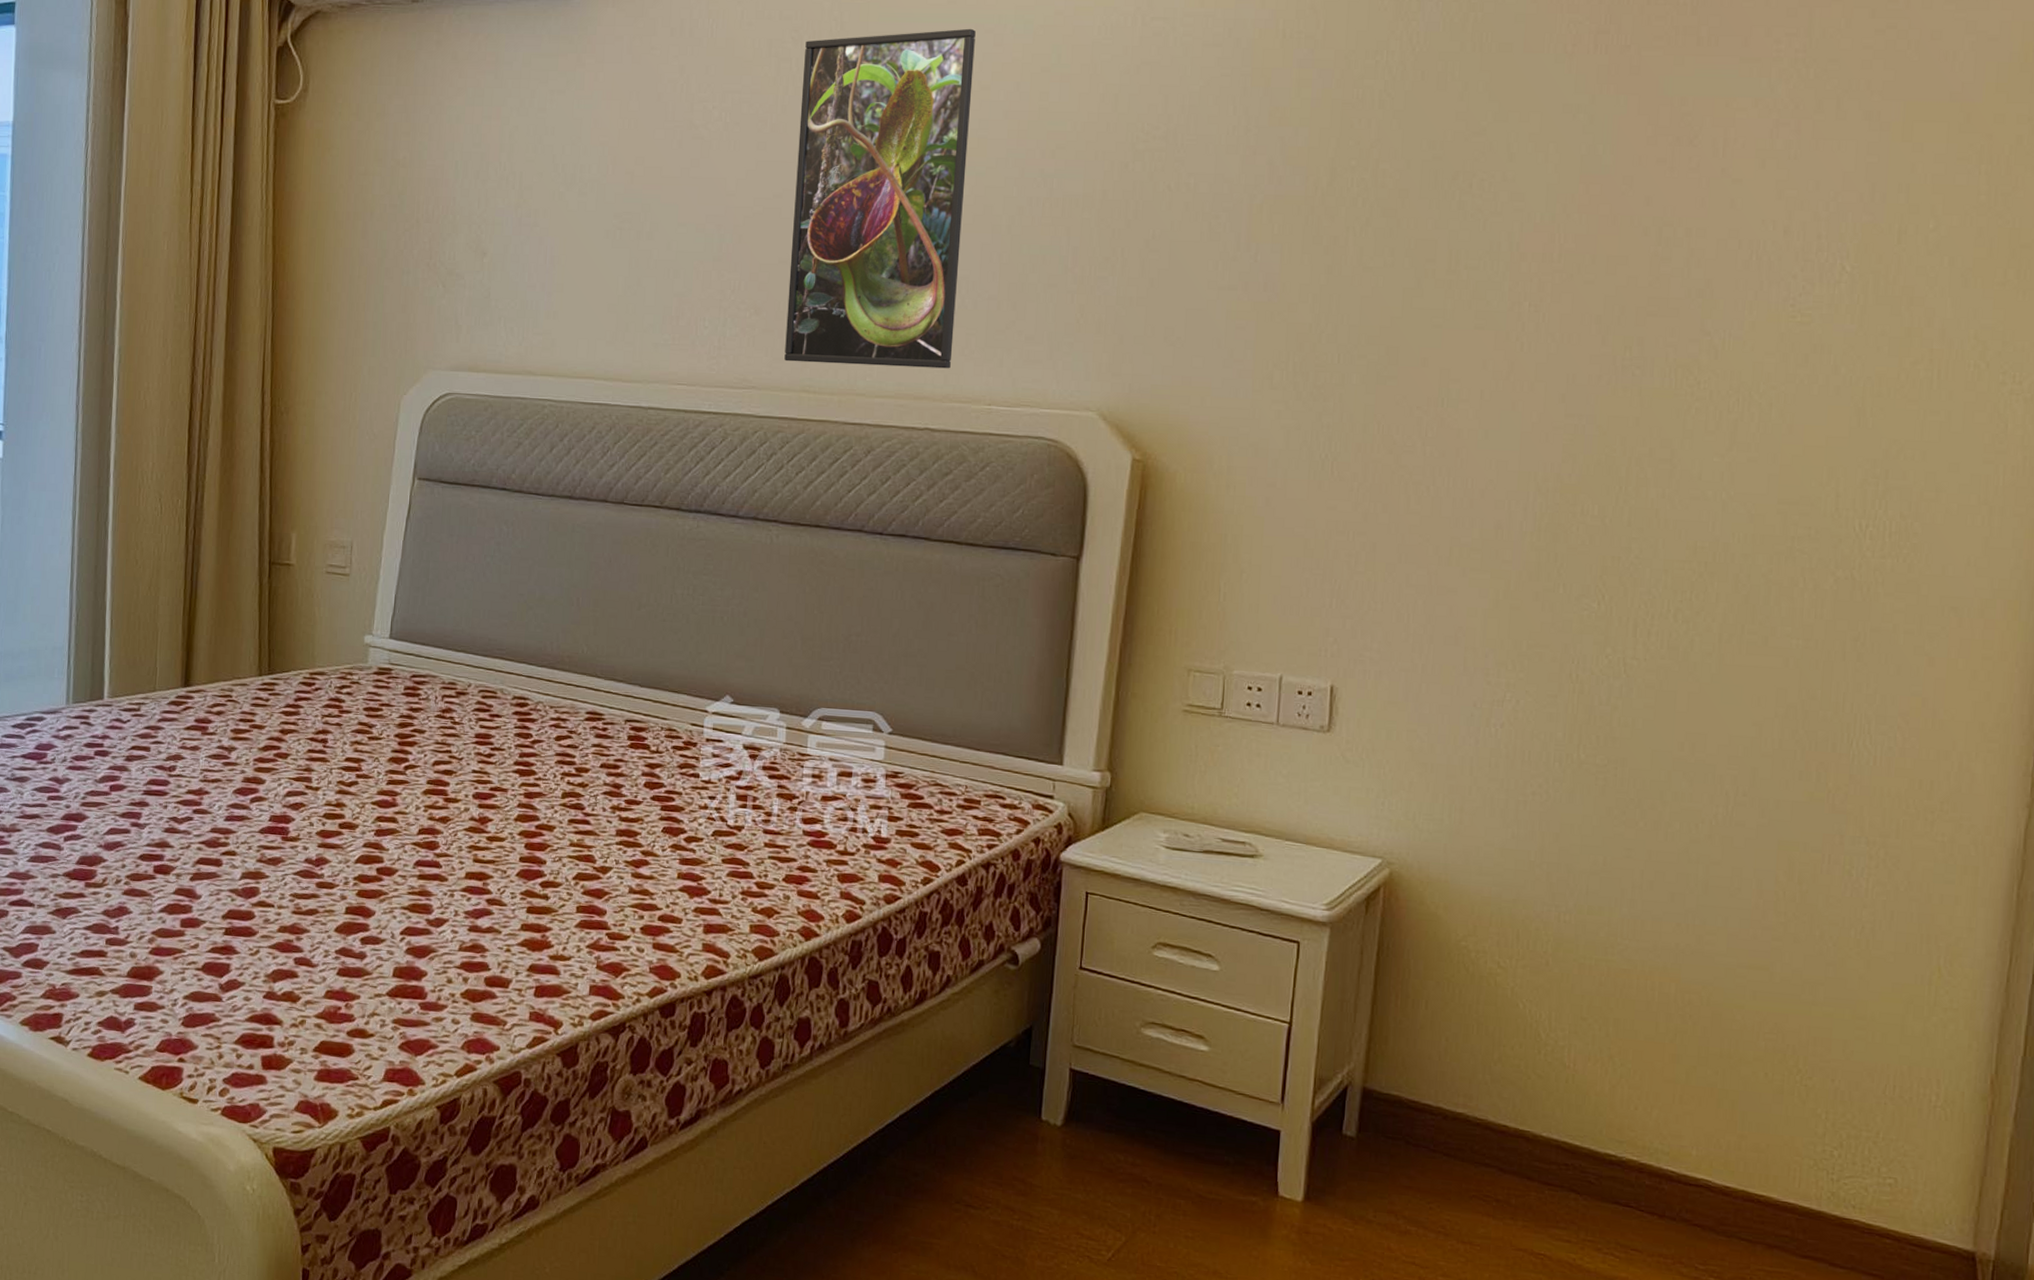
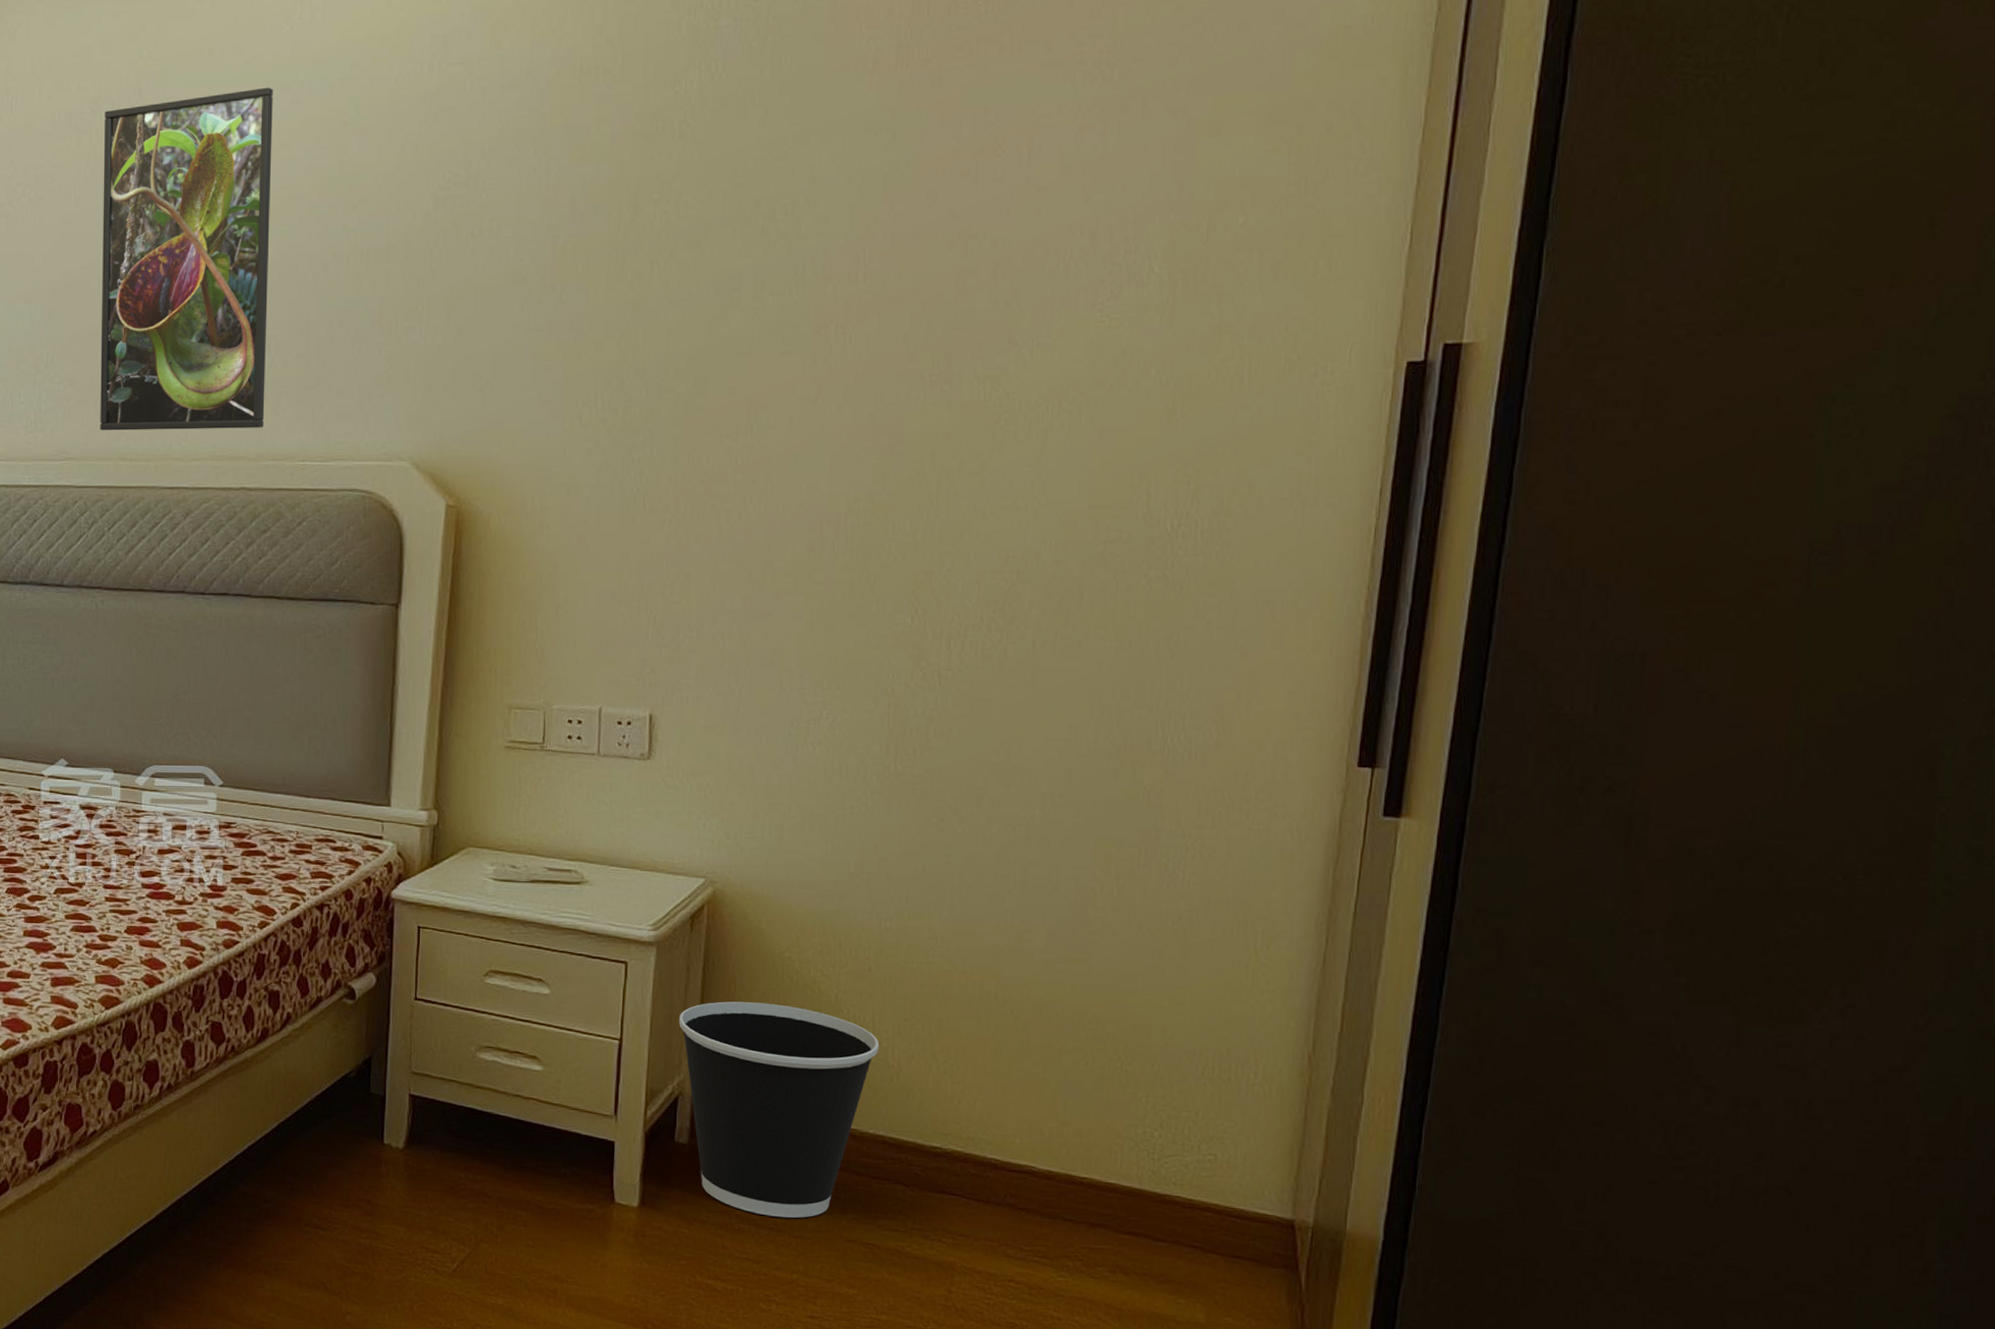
wastebasket: none [1350,989,1556,1223] -> present [678,1001,880,1218]

